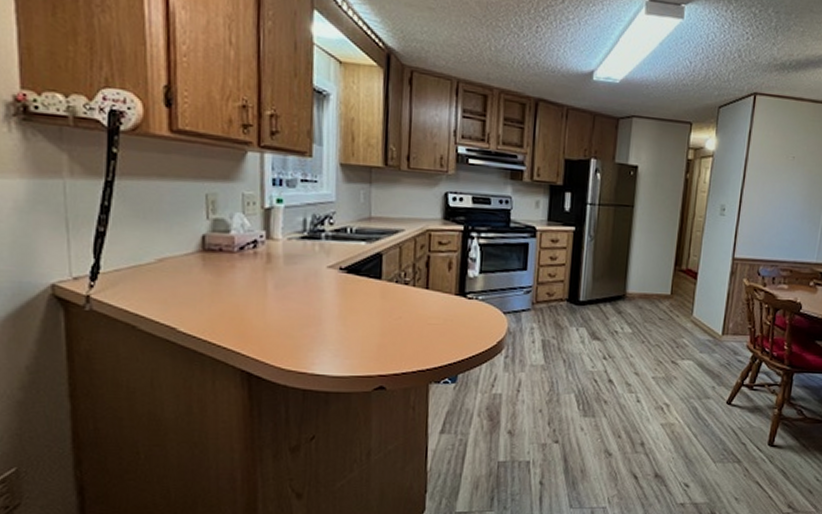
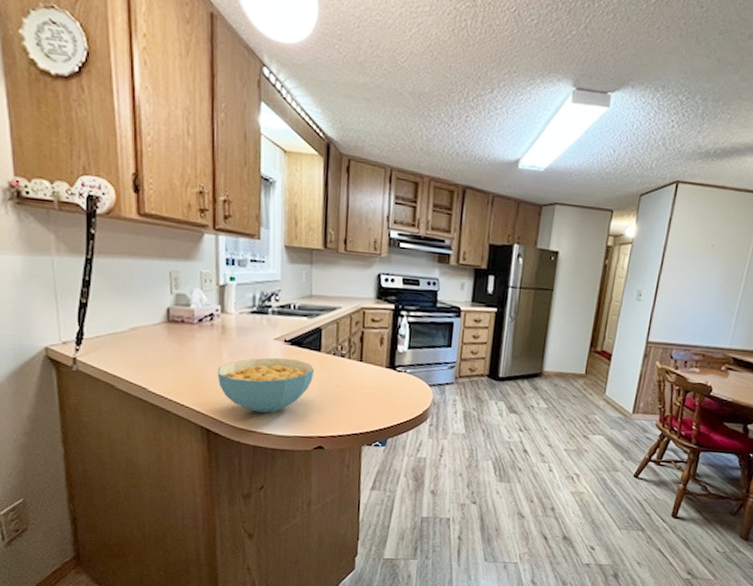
cereal bowl: none [260,288,373,351] -> present [217,357,314,413]

